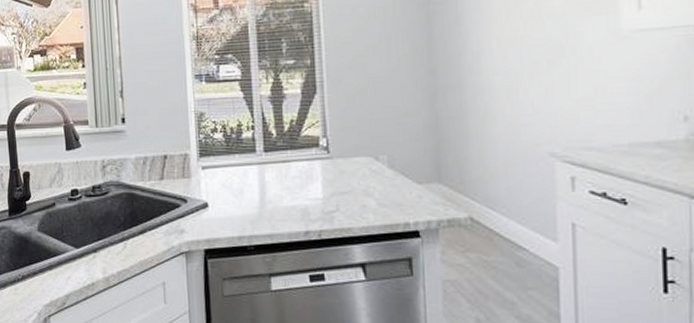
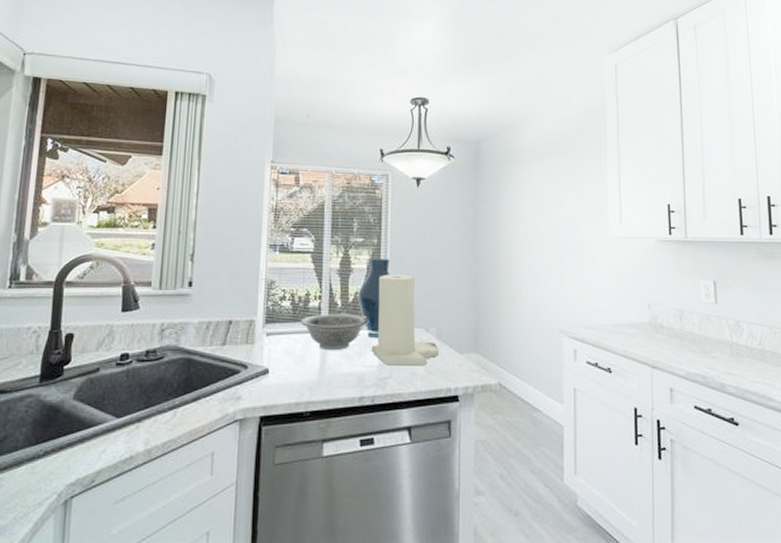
decorative bowl: none [234,144,309,184] -> present [300,313,369,351]
vase: none [293,81,329,170] -> present [358,259,391,339]
paper towel: none [313,97,392,198] -> present [371,274,439,366]

